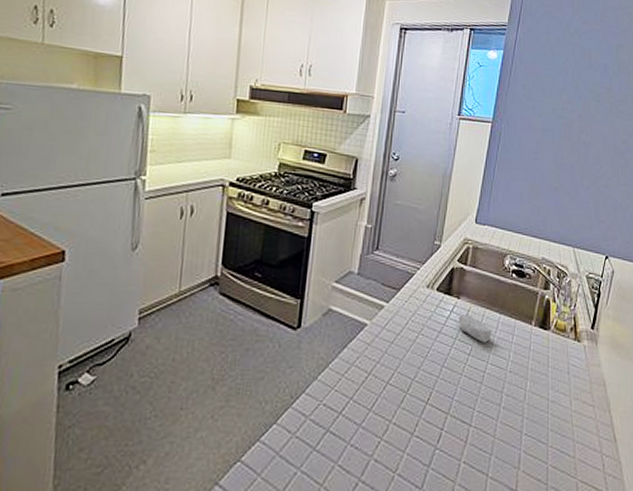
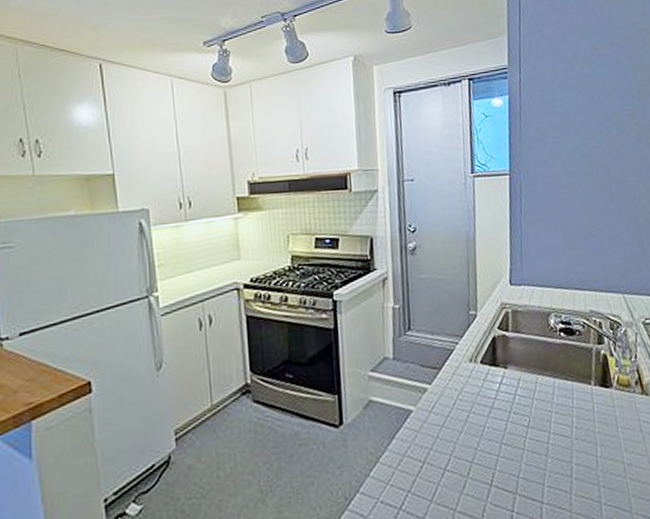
soap bar: present [458,315,492,343] -> none [509,384,549,412]

